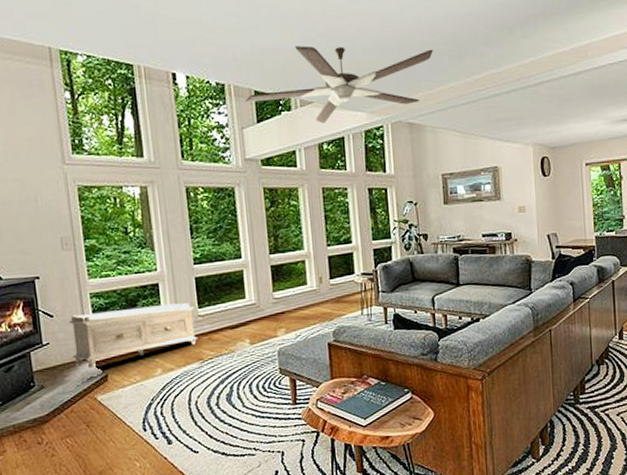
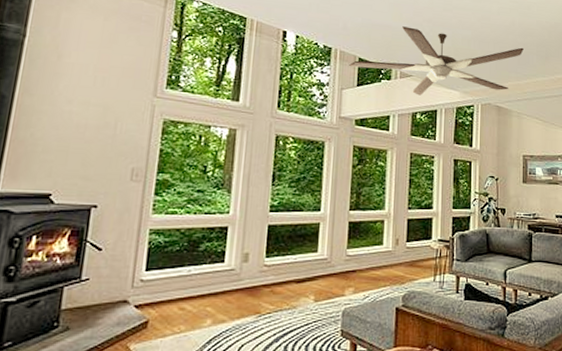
bench: present [69,303,198,368] -> none [113,249,262,312]

